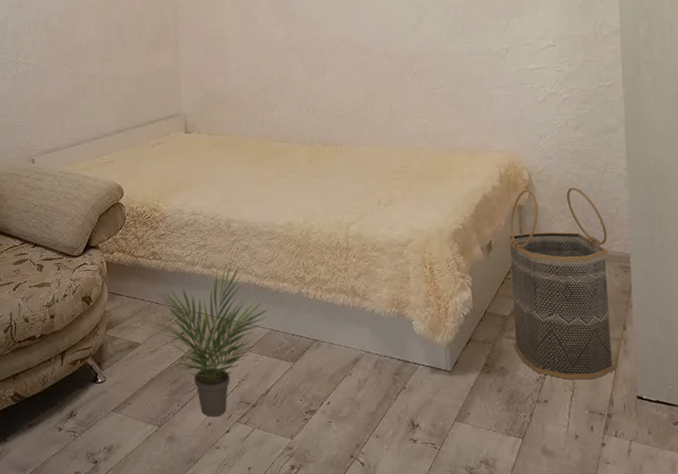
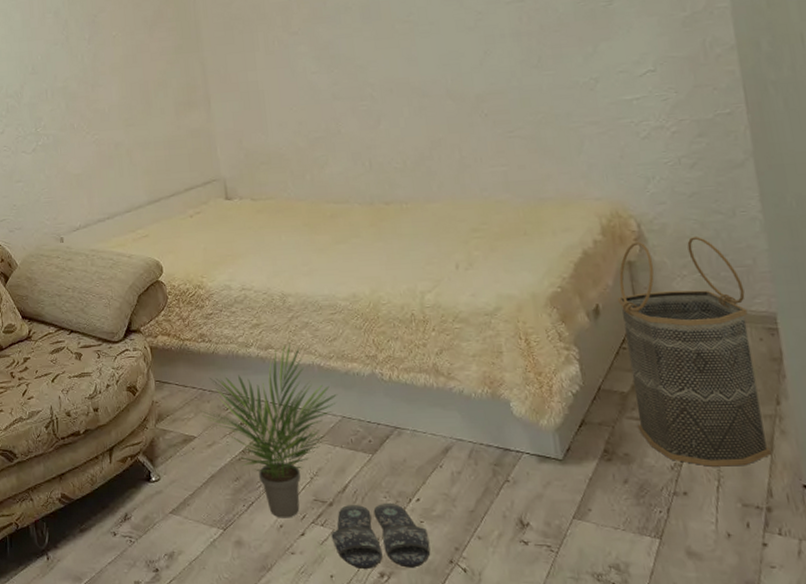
slippers: none [252,406,335,462] -> present [331,504,431,569]

